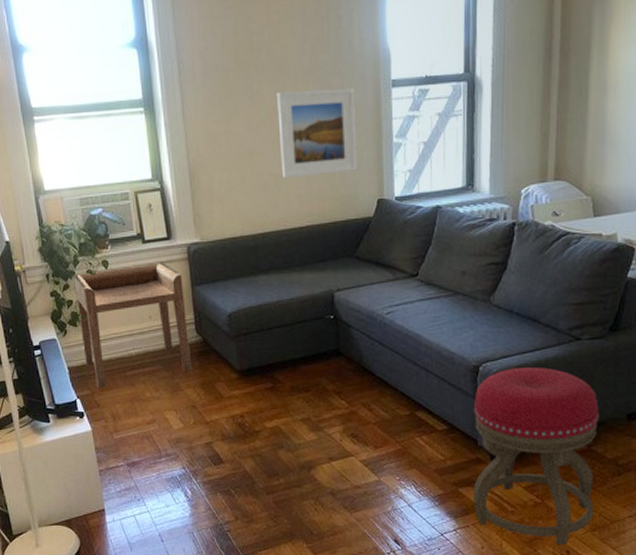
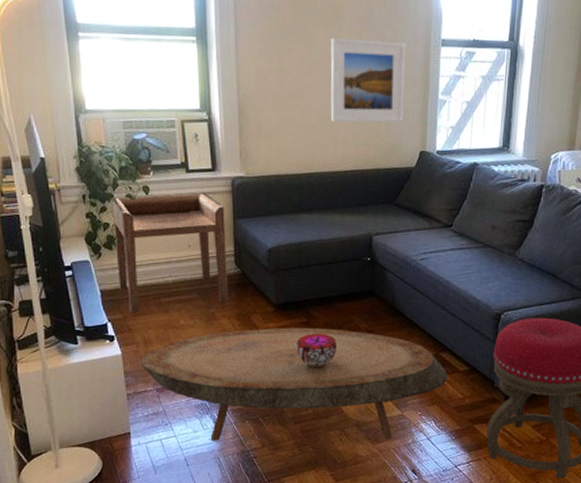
coffee table: none [109,393,425,515] -> present [140,327,448,441]
decorative bowl: none [263,399,306,434] -> present [296,334,338,367]

